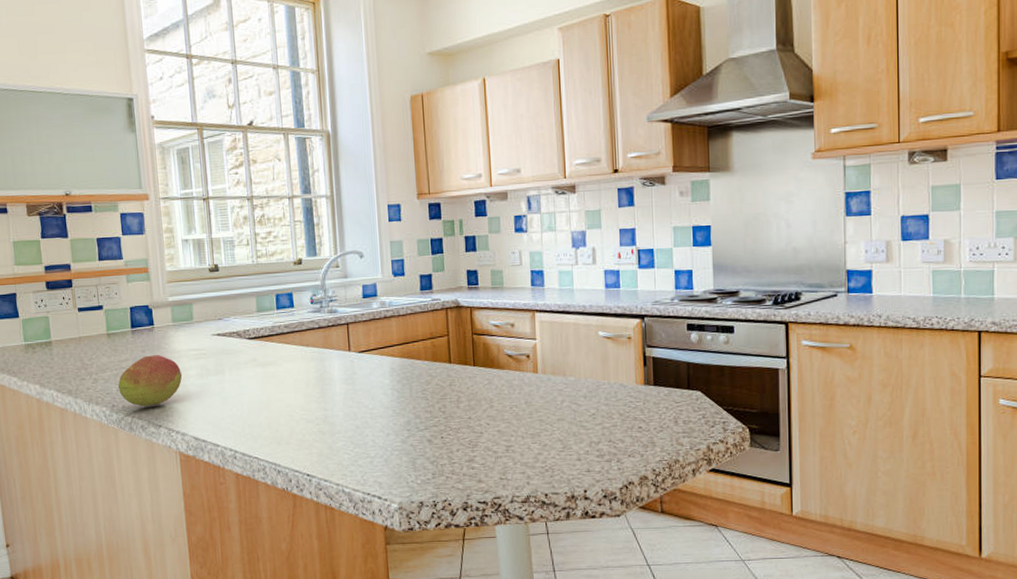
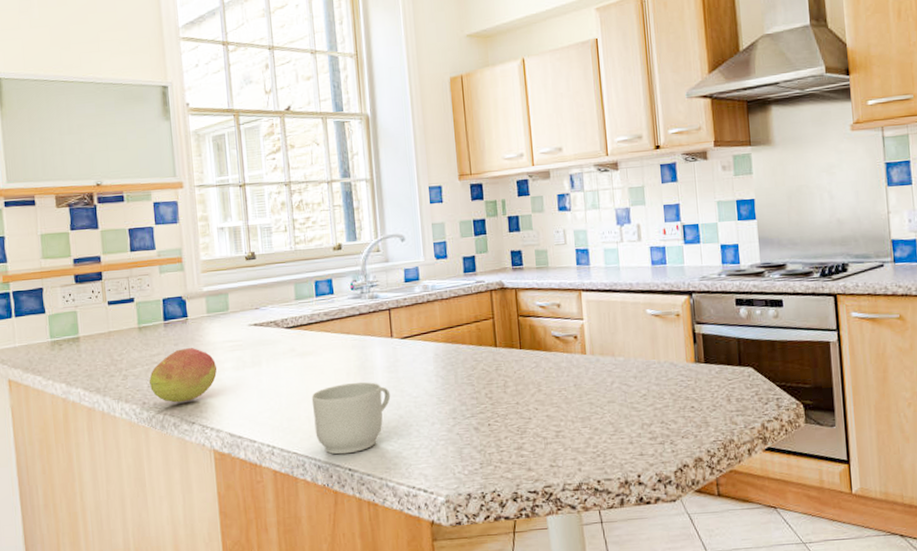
mug: none [272,393,348,461] -> present [311,382,391,455]

